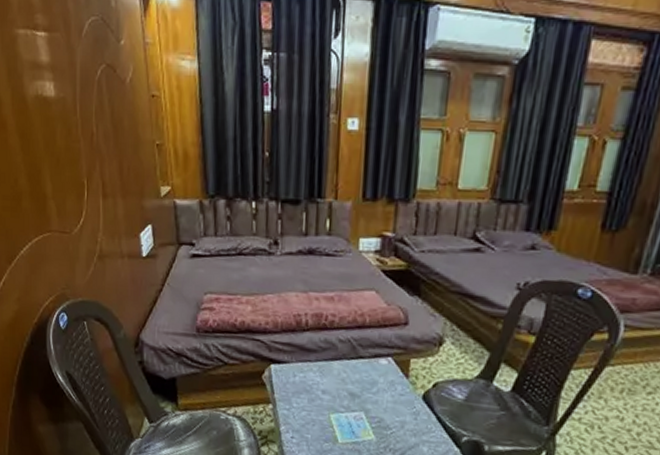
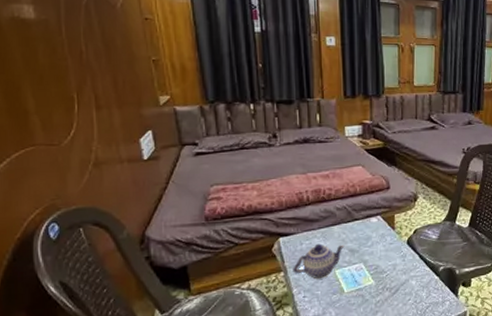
teapot: none [282,378,344,420] -> present [293,243,345,278]

